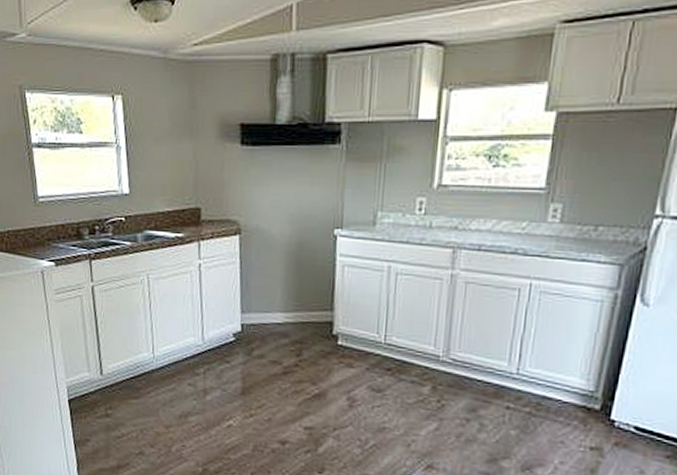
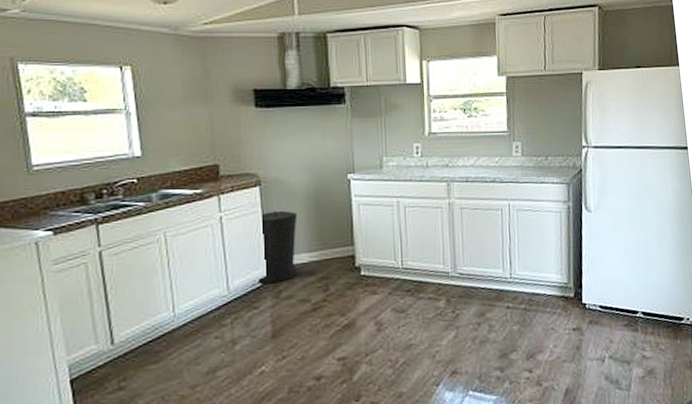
trash can: none [231,263,276,340] -> present [257,210,298,283]

